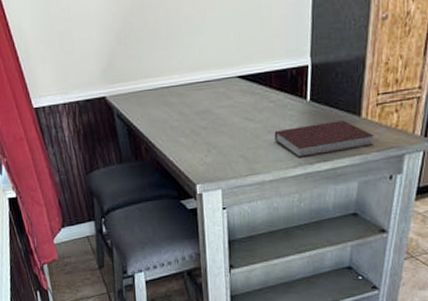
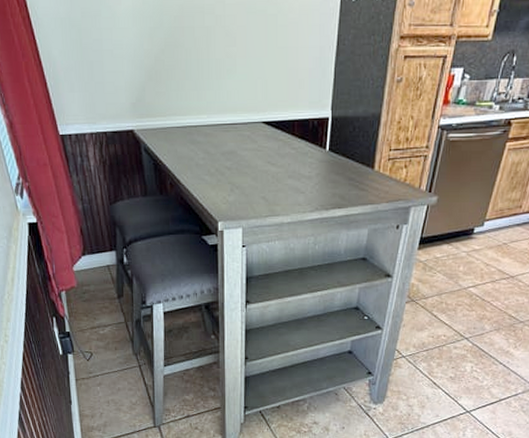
notebook: present [274,120,374,158] -> none [294,171,385,204]

